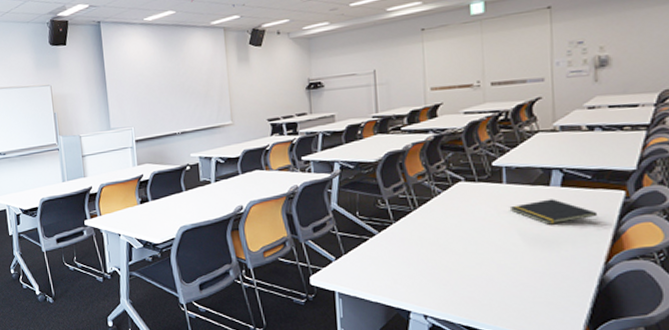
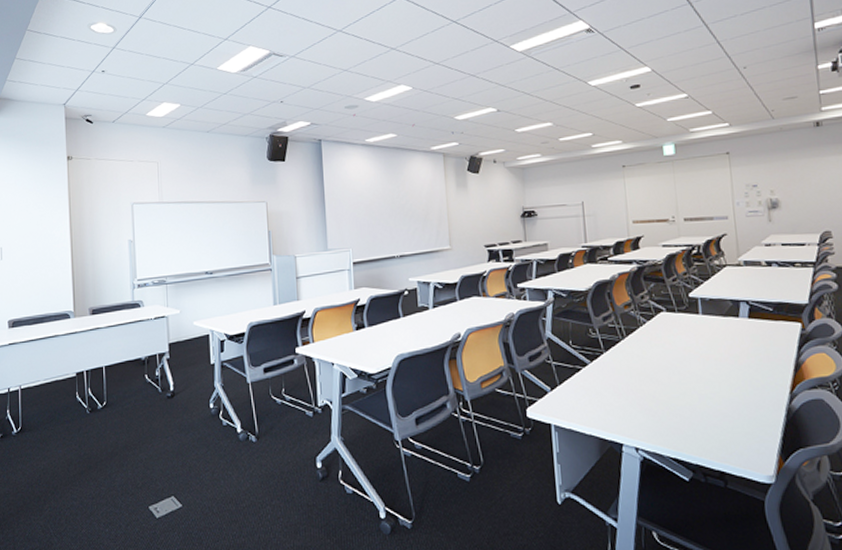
notepad: present [509,199,598,225] -> none [706,330,781,355]

